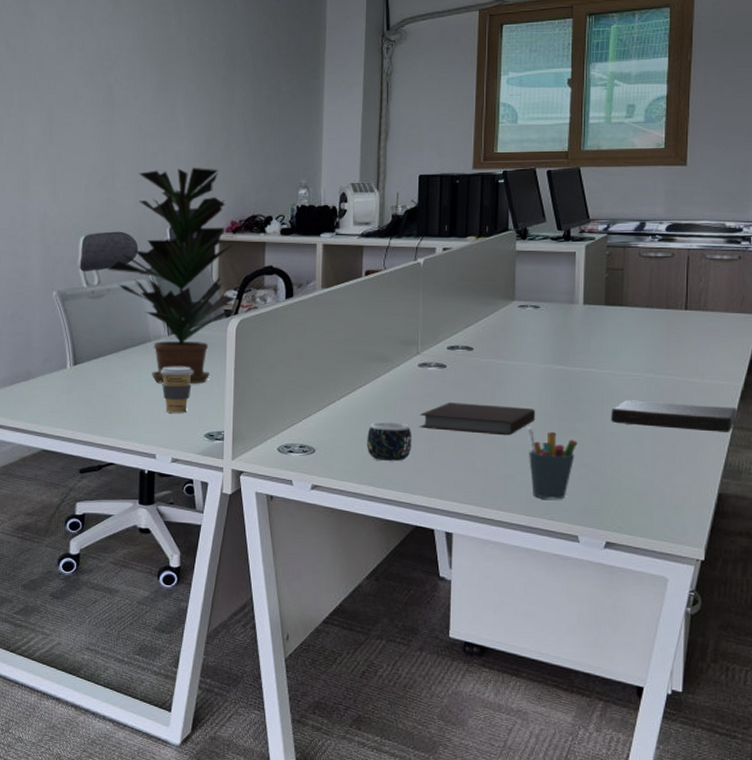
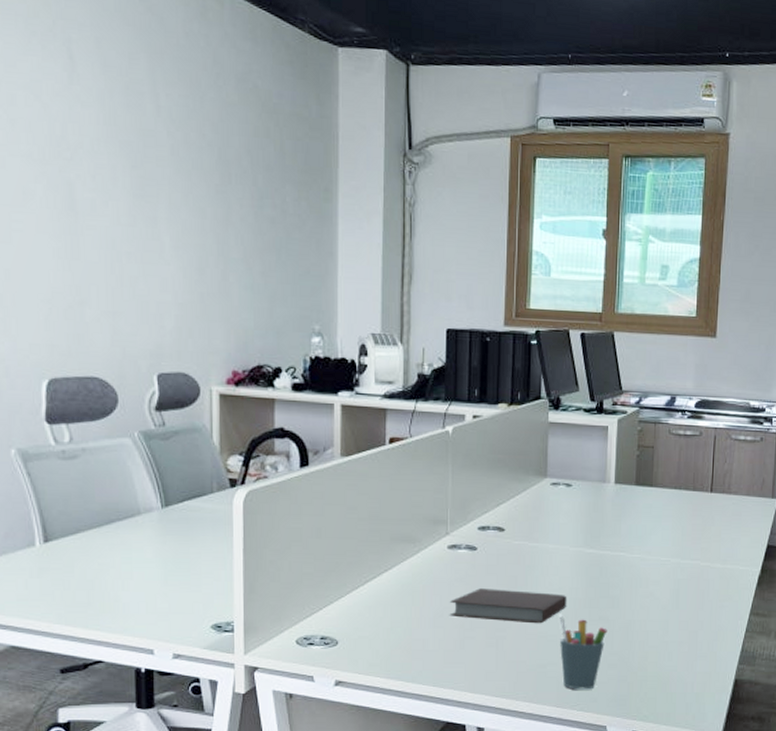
potted plant: present [106,167,236,385] -> none [79,300,242,567]
coffee cup: present [160,366,193,413] -> none [154,545,194,601]
mug: present [367,421,412,462] -> none [394,609,442,654]
book: present [611,400,737,432] -> none [639,586,754,618]

